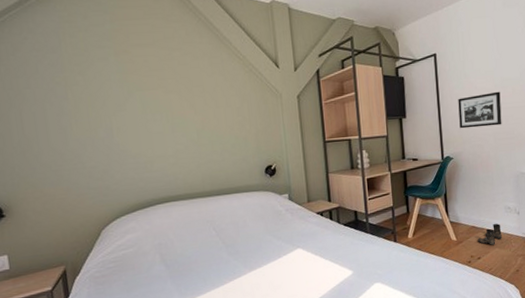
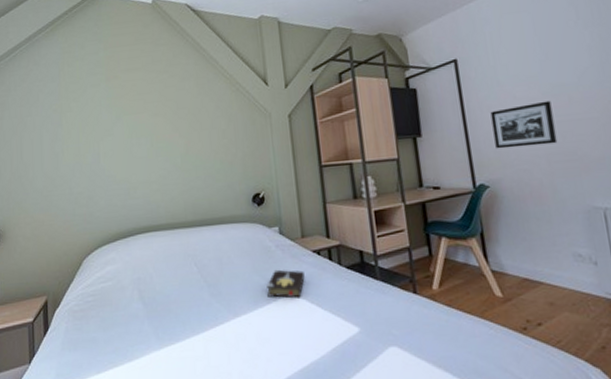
hardback book: none [277,229,310,253] -> present [266,269,305,298]
boots: present [477,224,502,245] -> none [534,277,573,307]

